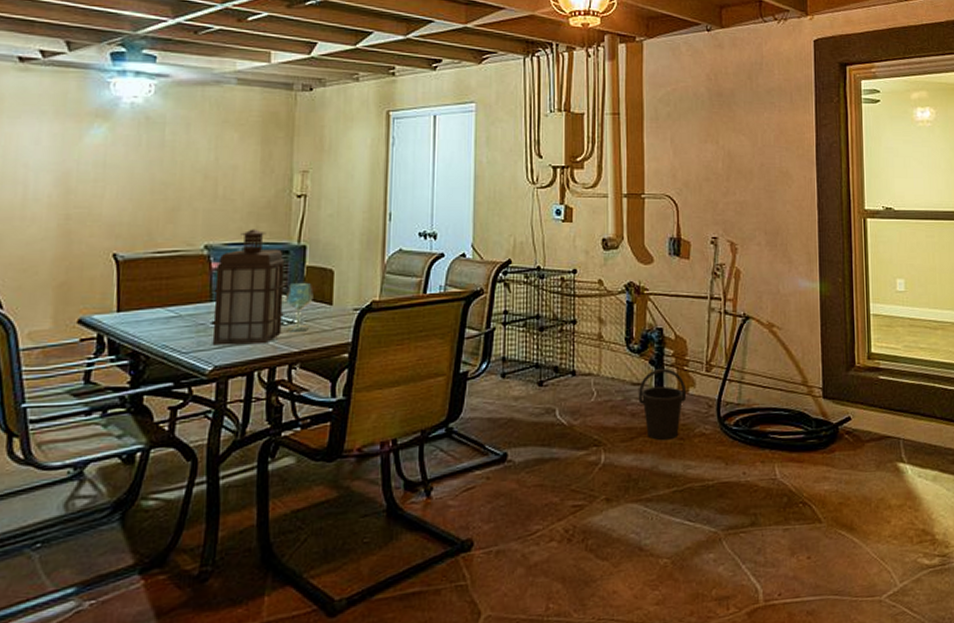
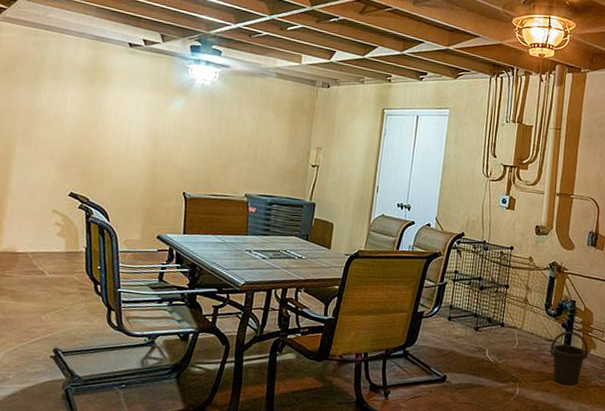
lantern: present [211,229,286,346] -> none [245,186,300,271]
wine glass: present [285,282,314,332] -> none [297,229,318,266]

